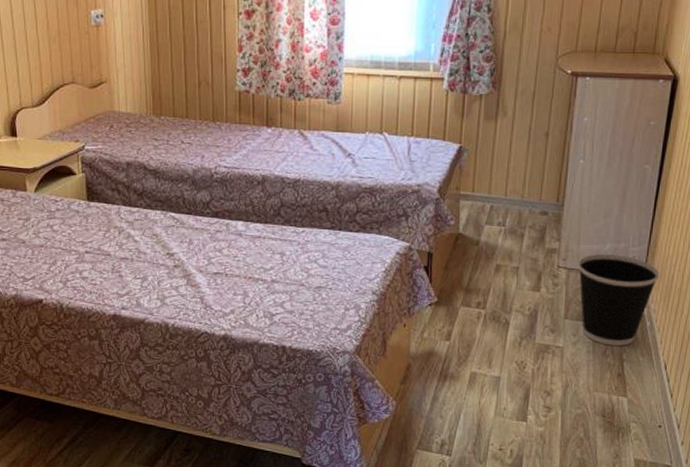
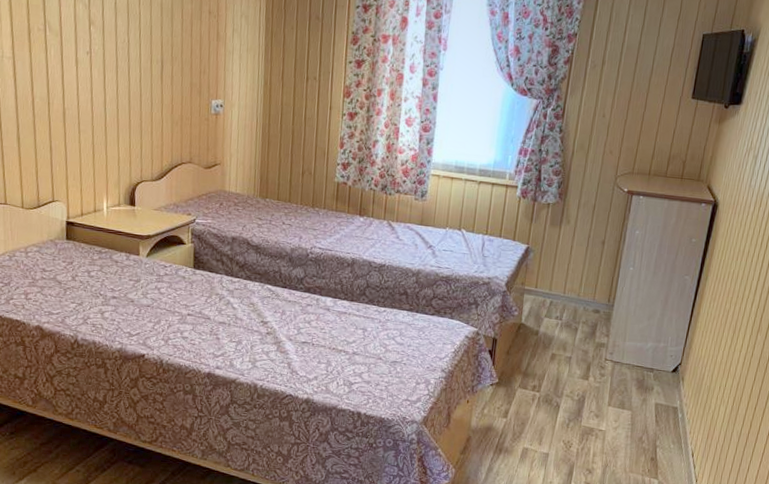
wastebasket: present [577,253,660,346] -> none [622,350,693,434]

